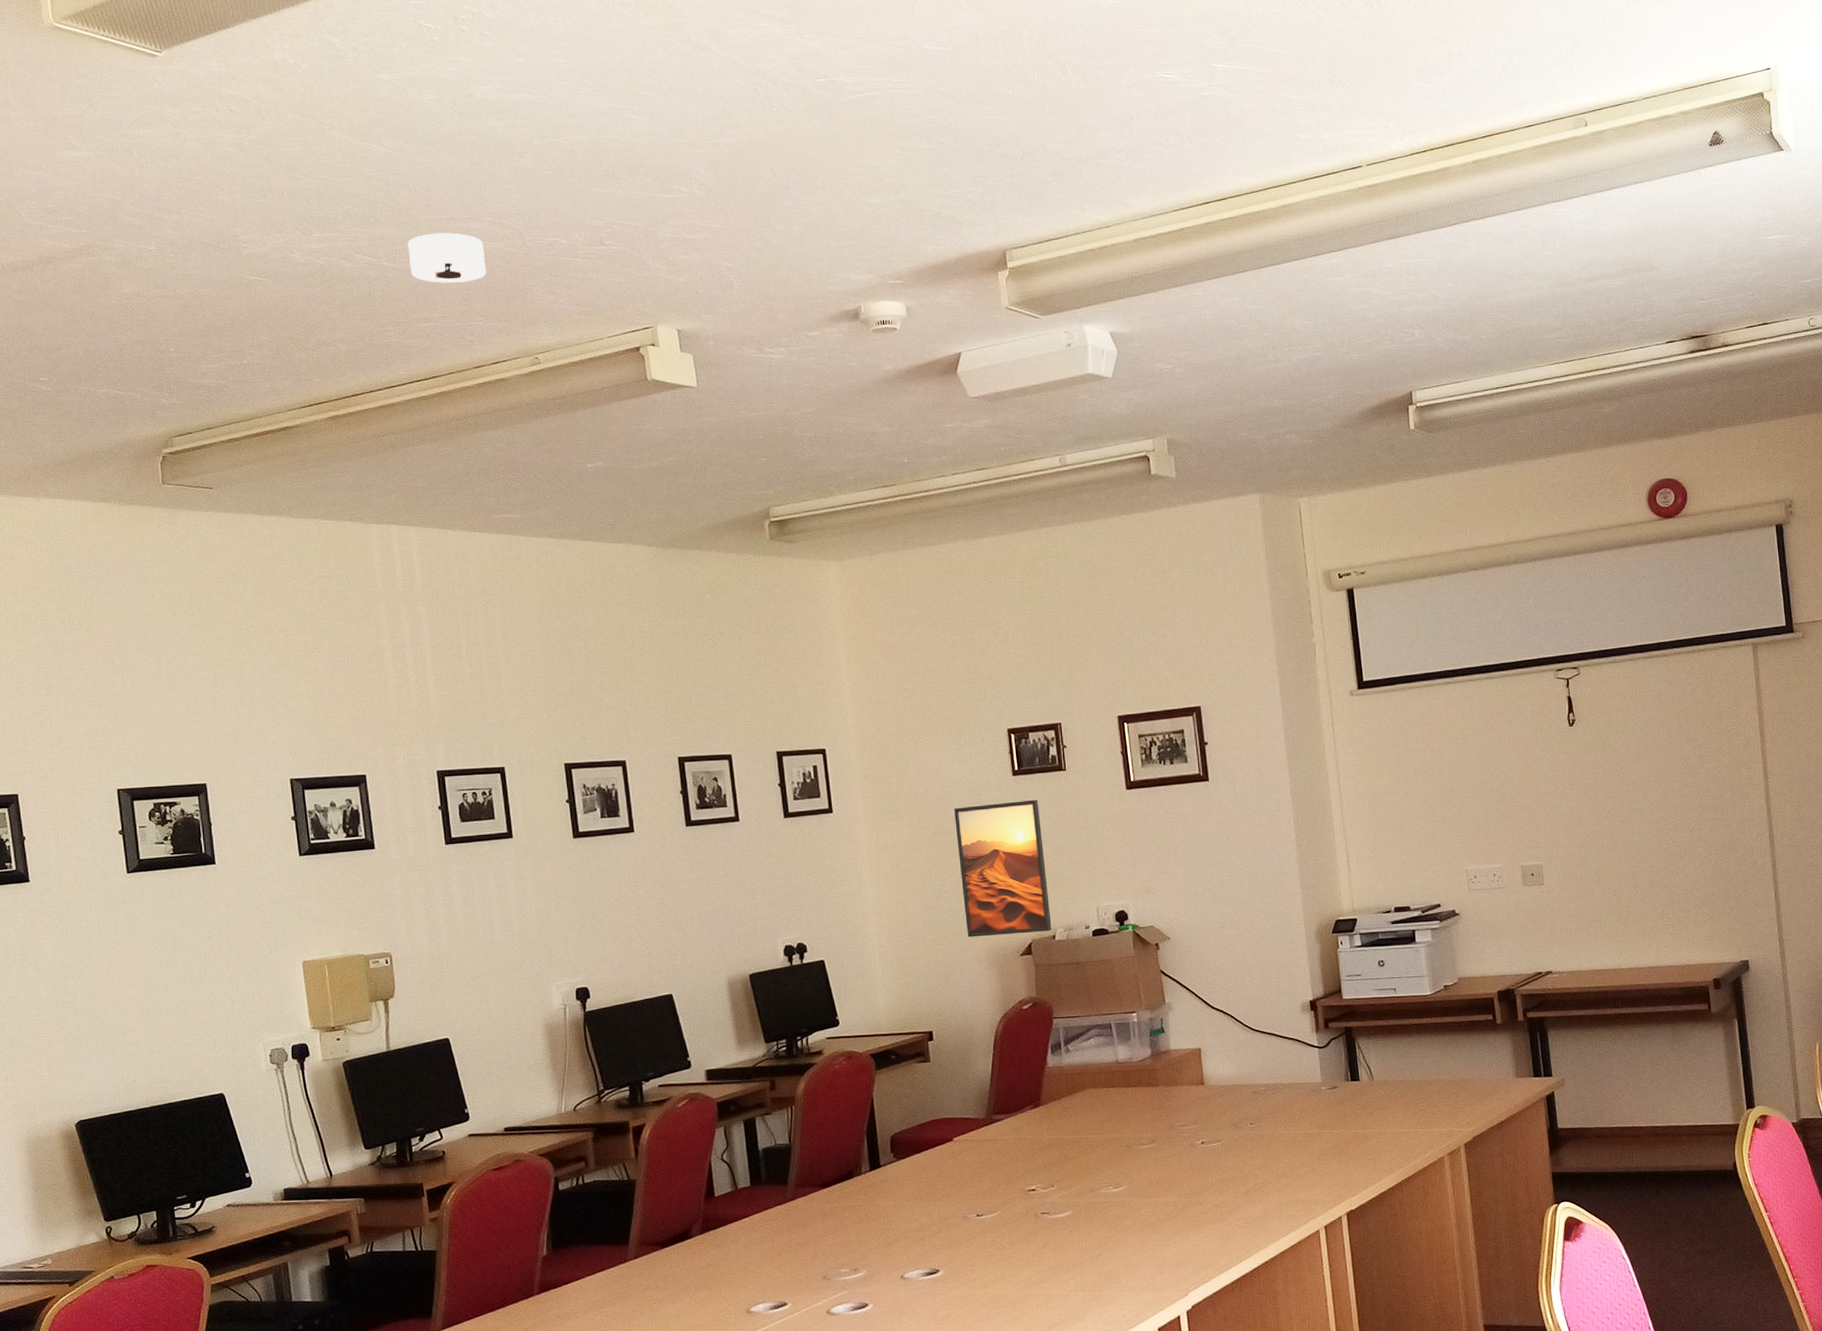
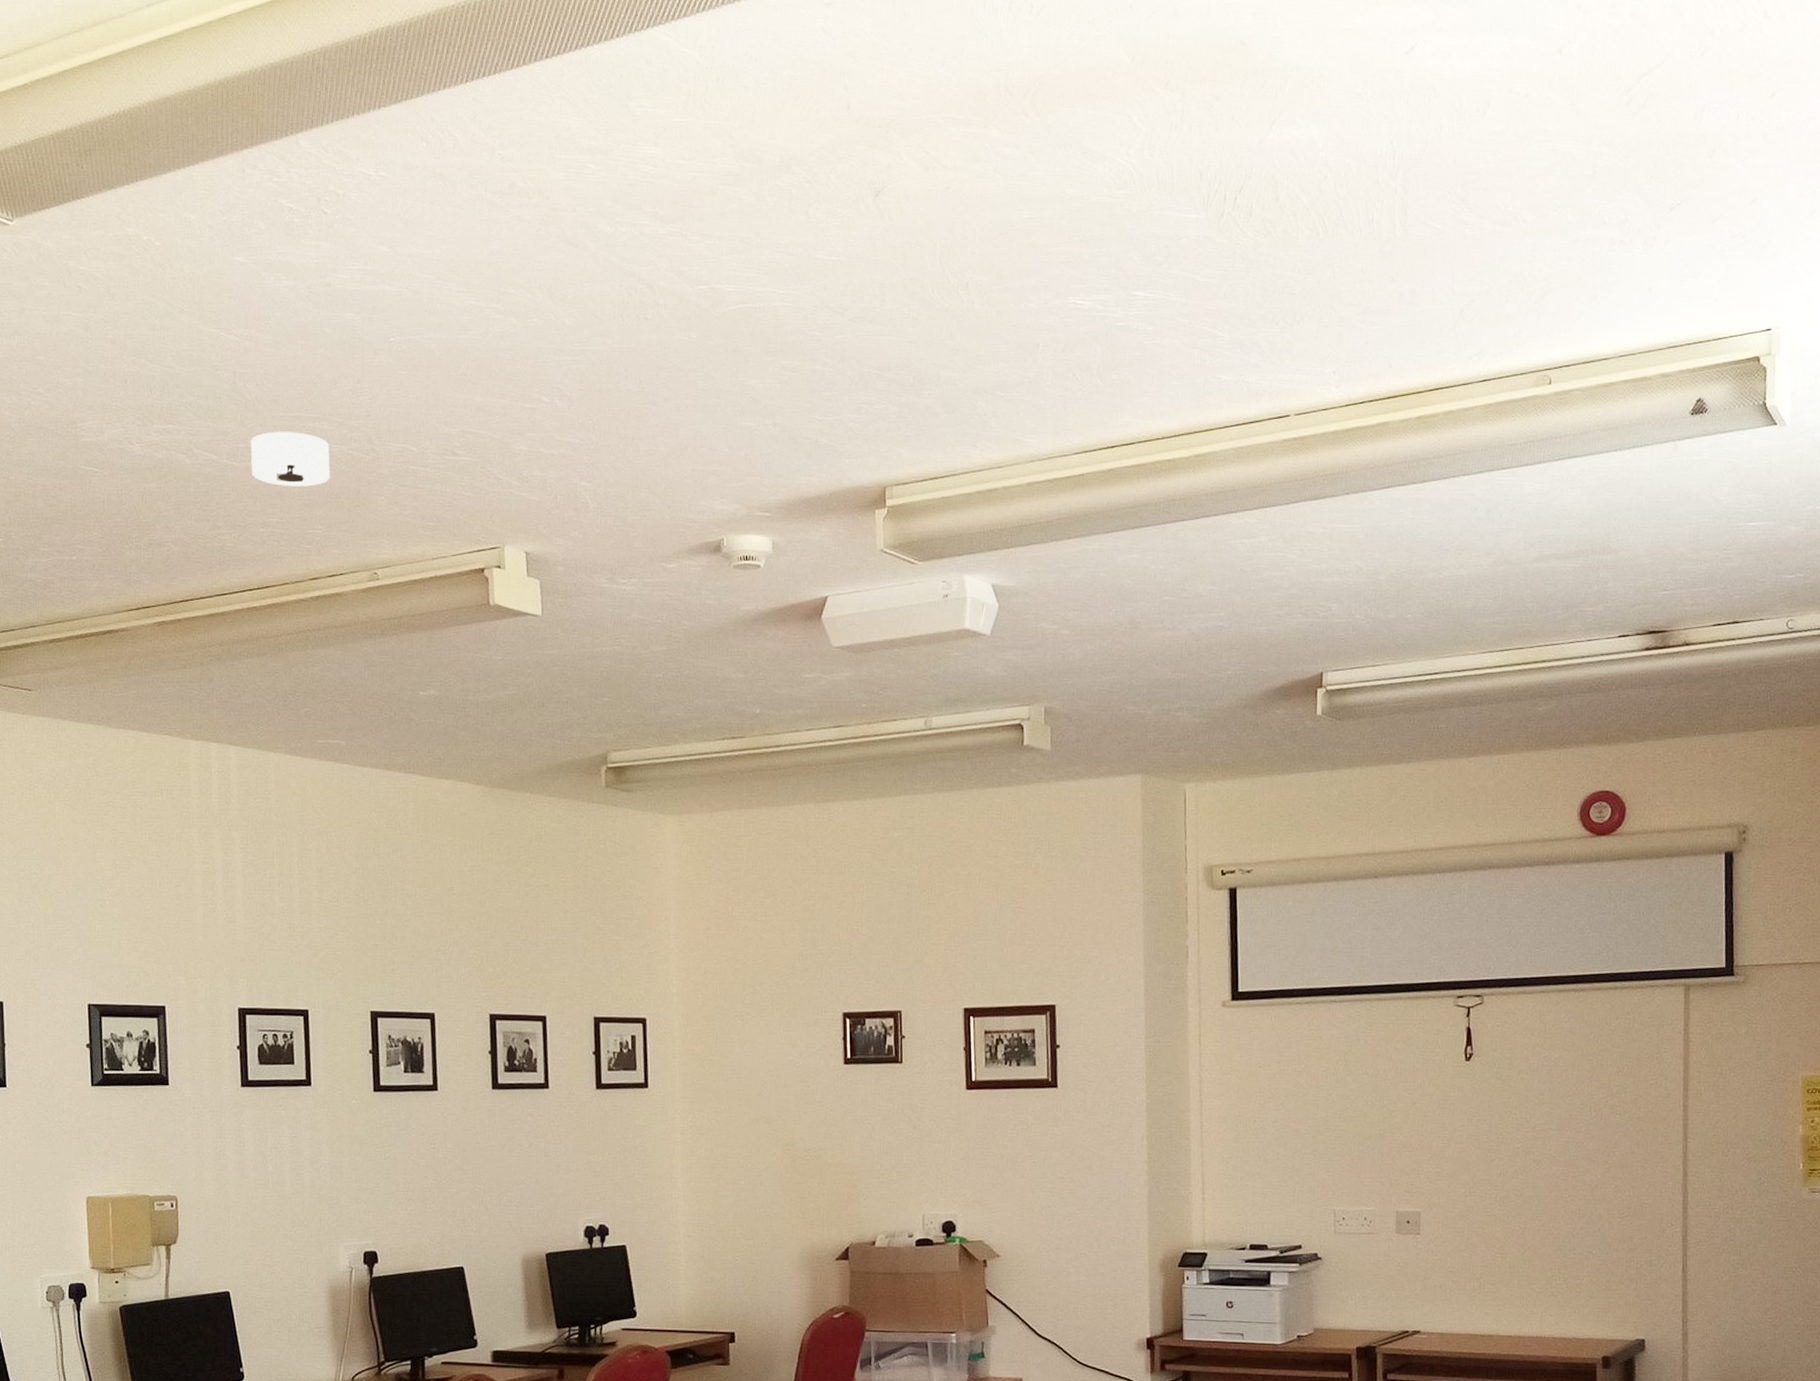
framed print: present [954,799,1052,938] -> none [778,1091,873,1237]

